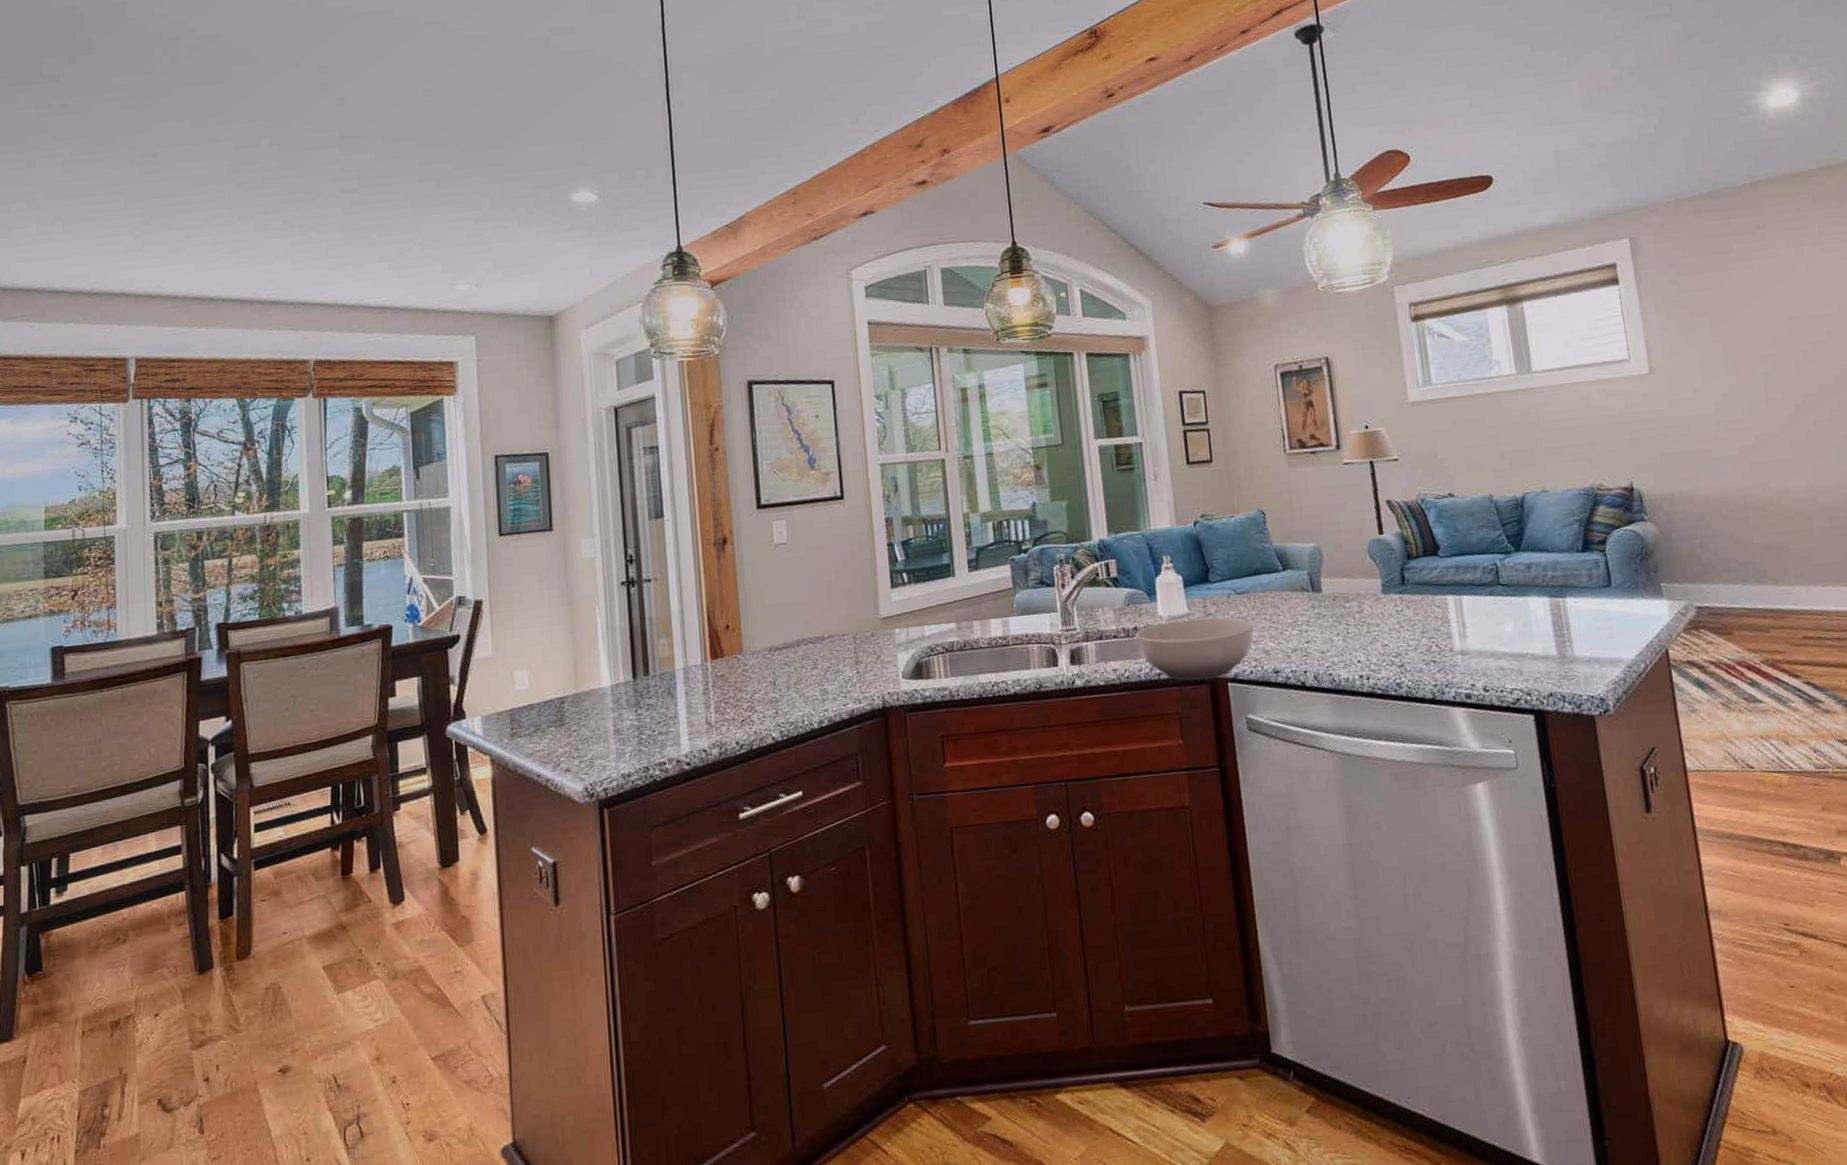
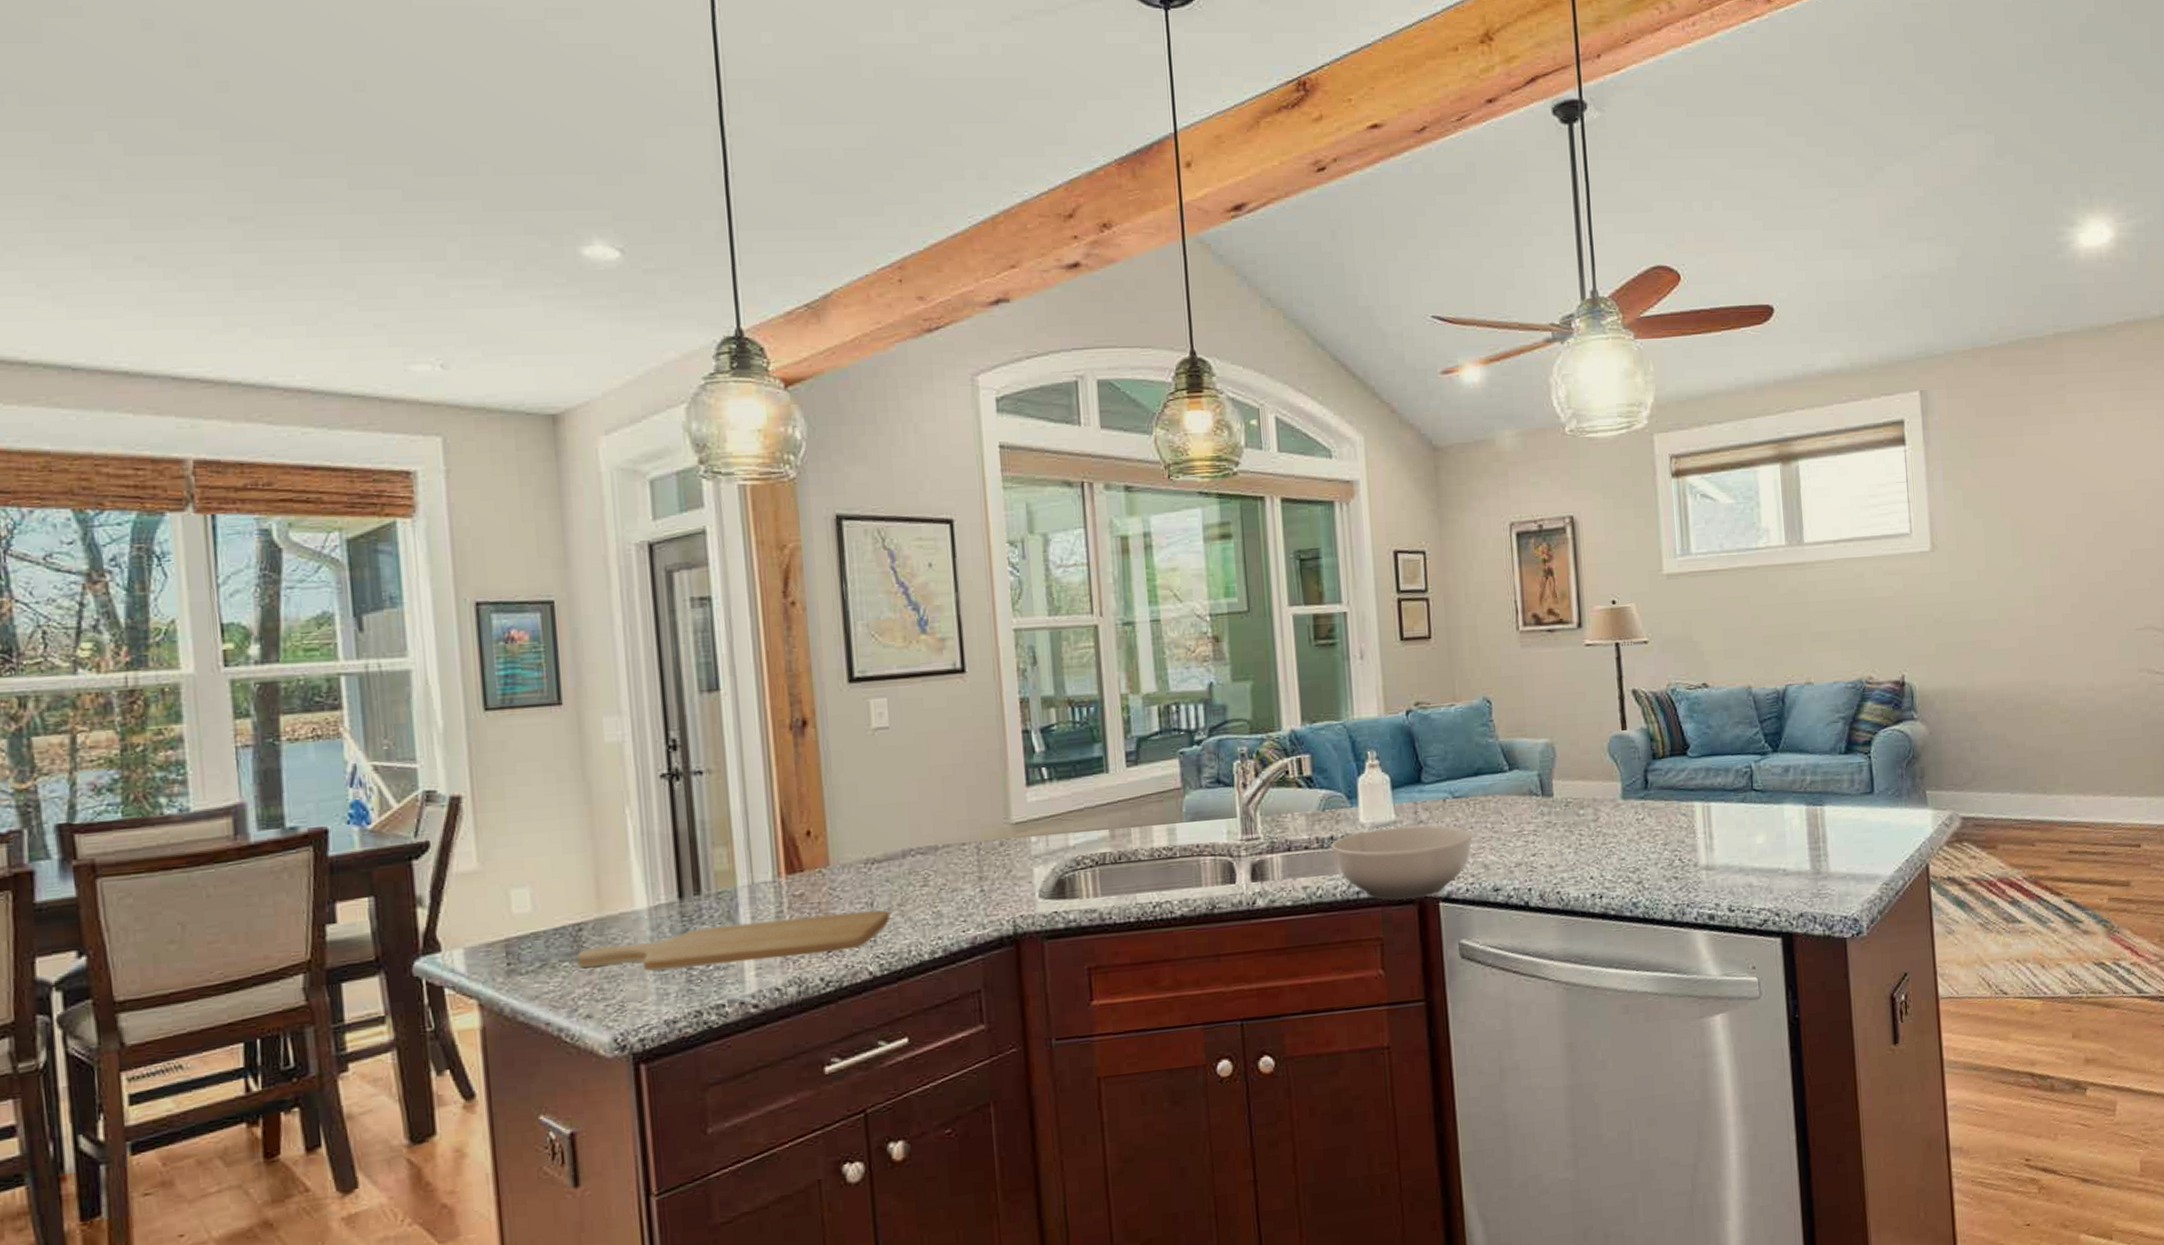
chopping board: none [560,688,789,735] -> present [577,910,891,971]

